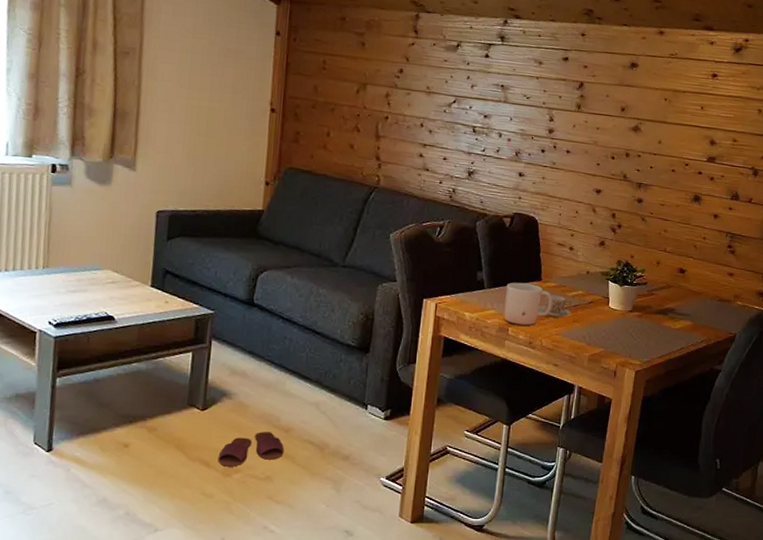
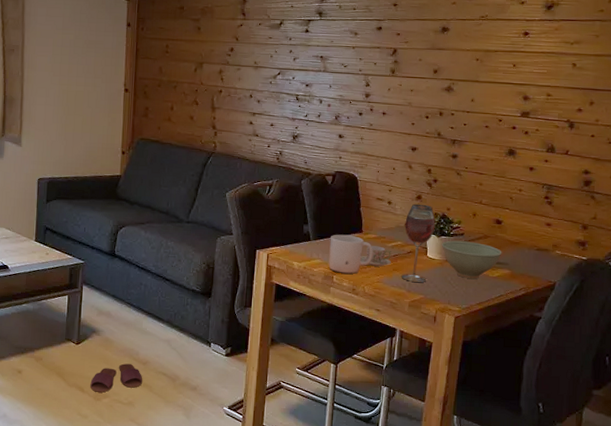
wineglass: none [581,250,619,335] -> present [401,203,436,283]
bowl: none [623,290,685,331] -> present [441,240,502,279]

